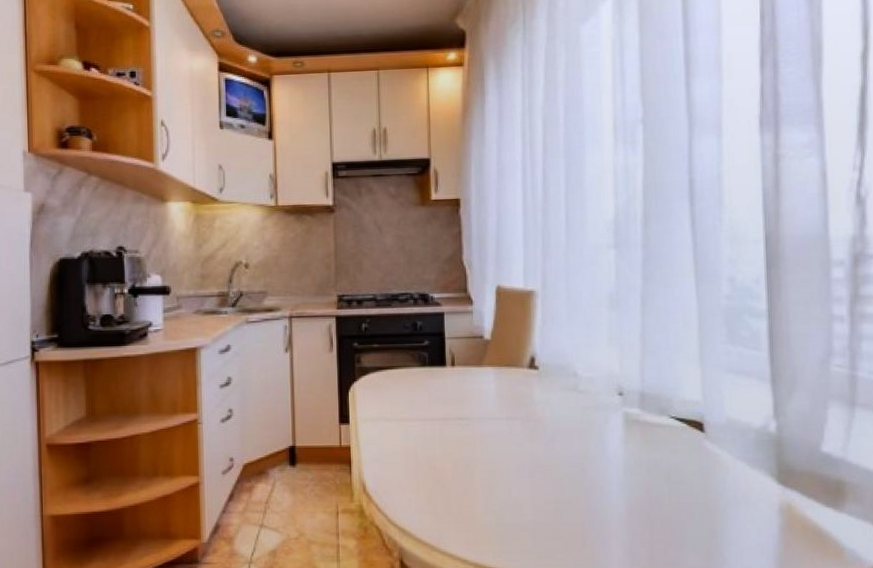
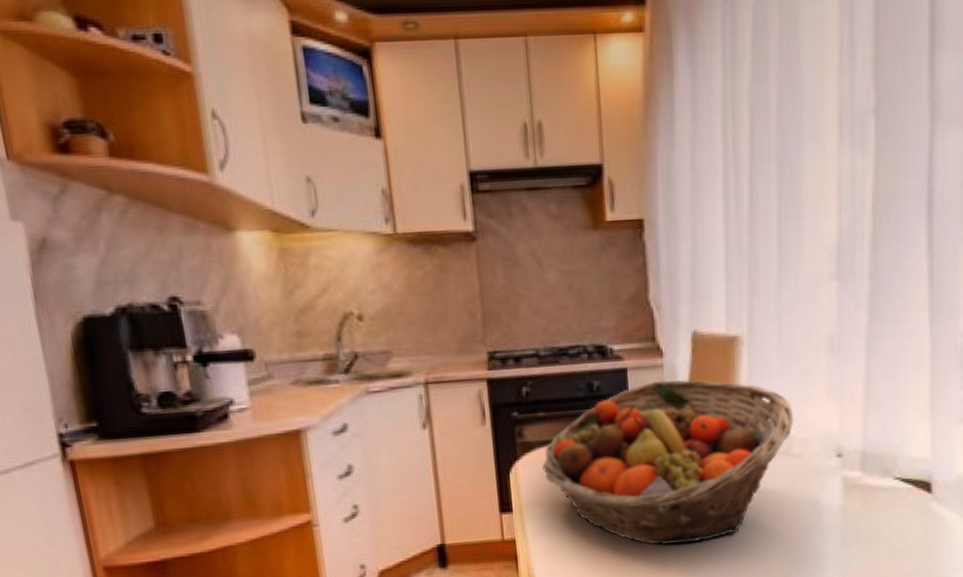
fruit basket: none [375,323,581,461] -> present [542,379,794,546]

